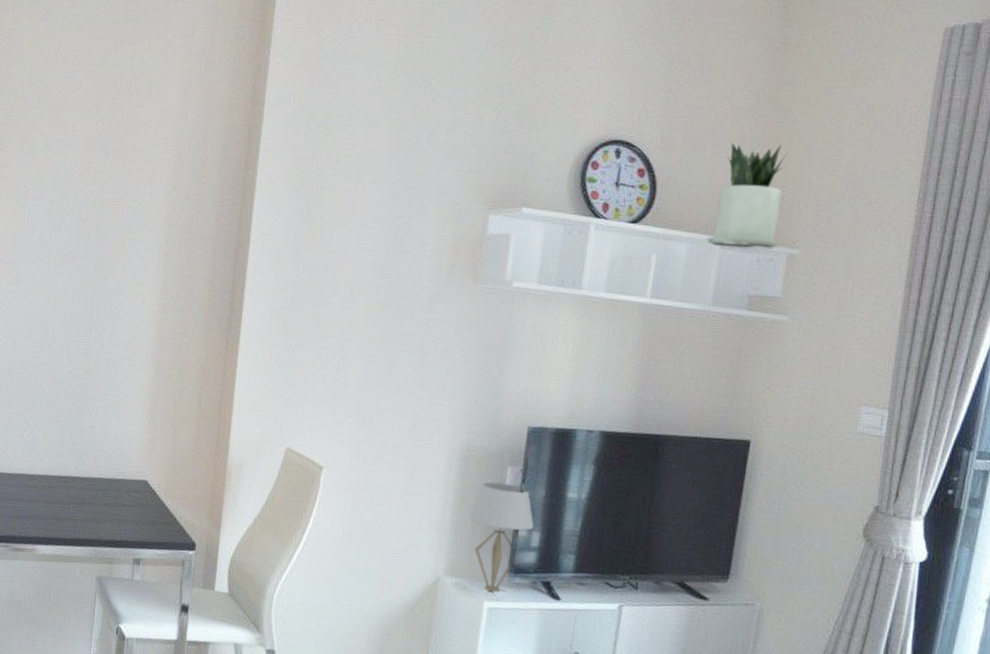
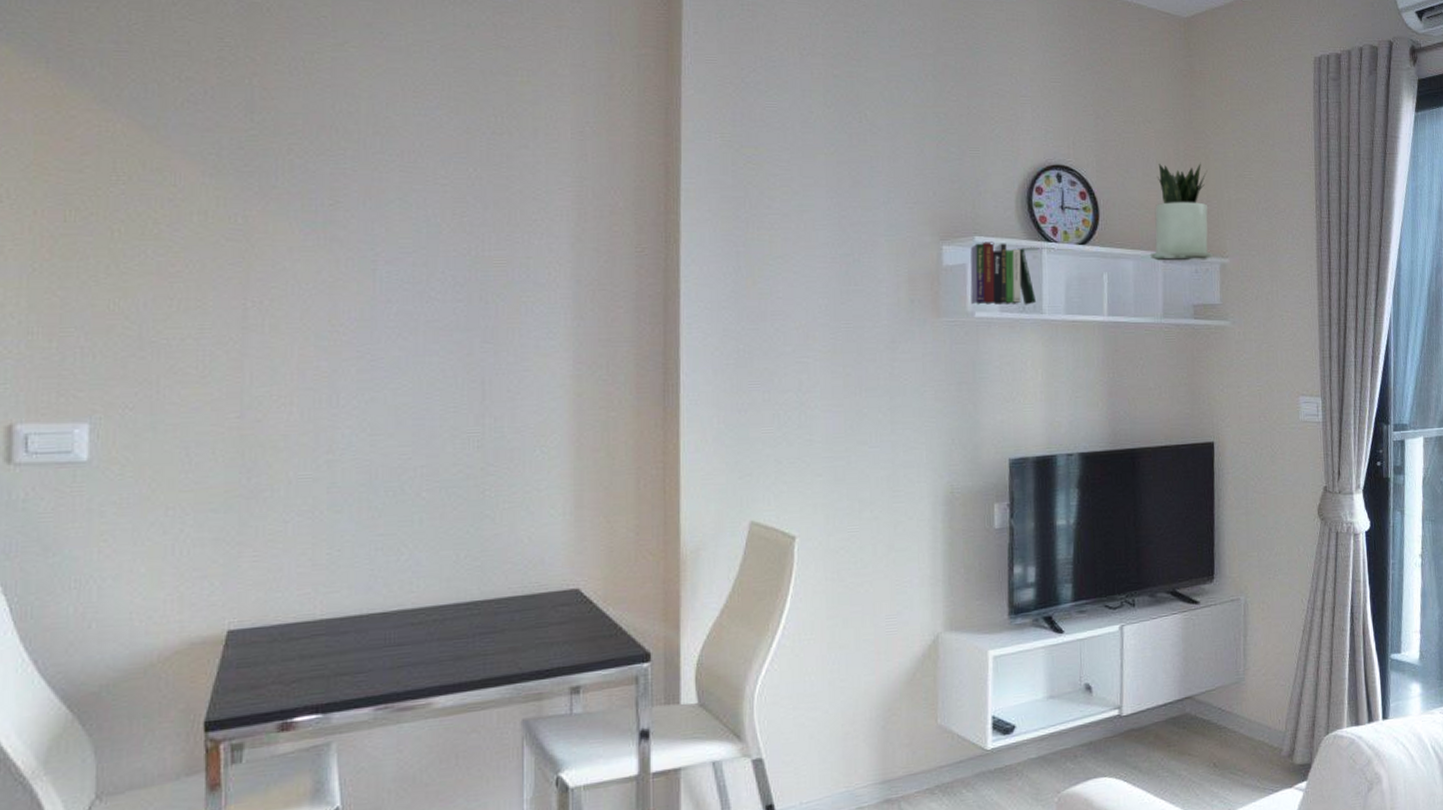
table lamp: present [468,482,534,592] -> none [960,521,1028,639]
books: none [510,213,577,280] -> present [970,242,1037,305]

